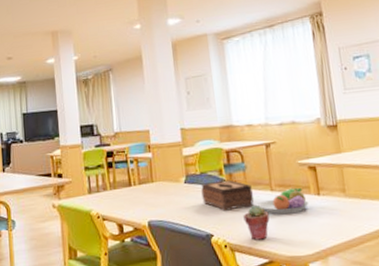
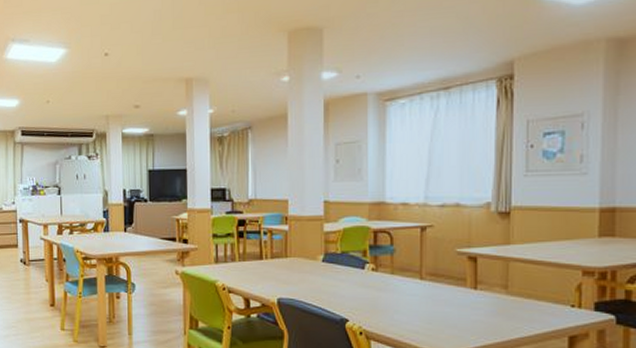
tissue box: present [201,179,255,211] -> none [340,262,400,296]
potted succulent: present [243,204,270,240] -> none [385,292,414,331]
fruit bowl: present [257,188,309,215] -> none [402,278,462,307]

